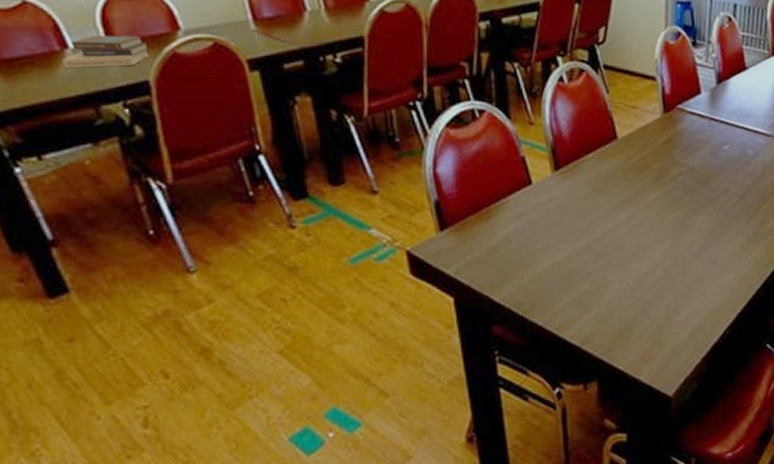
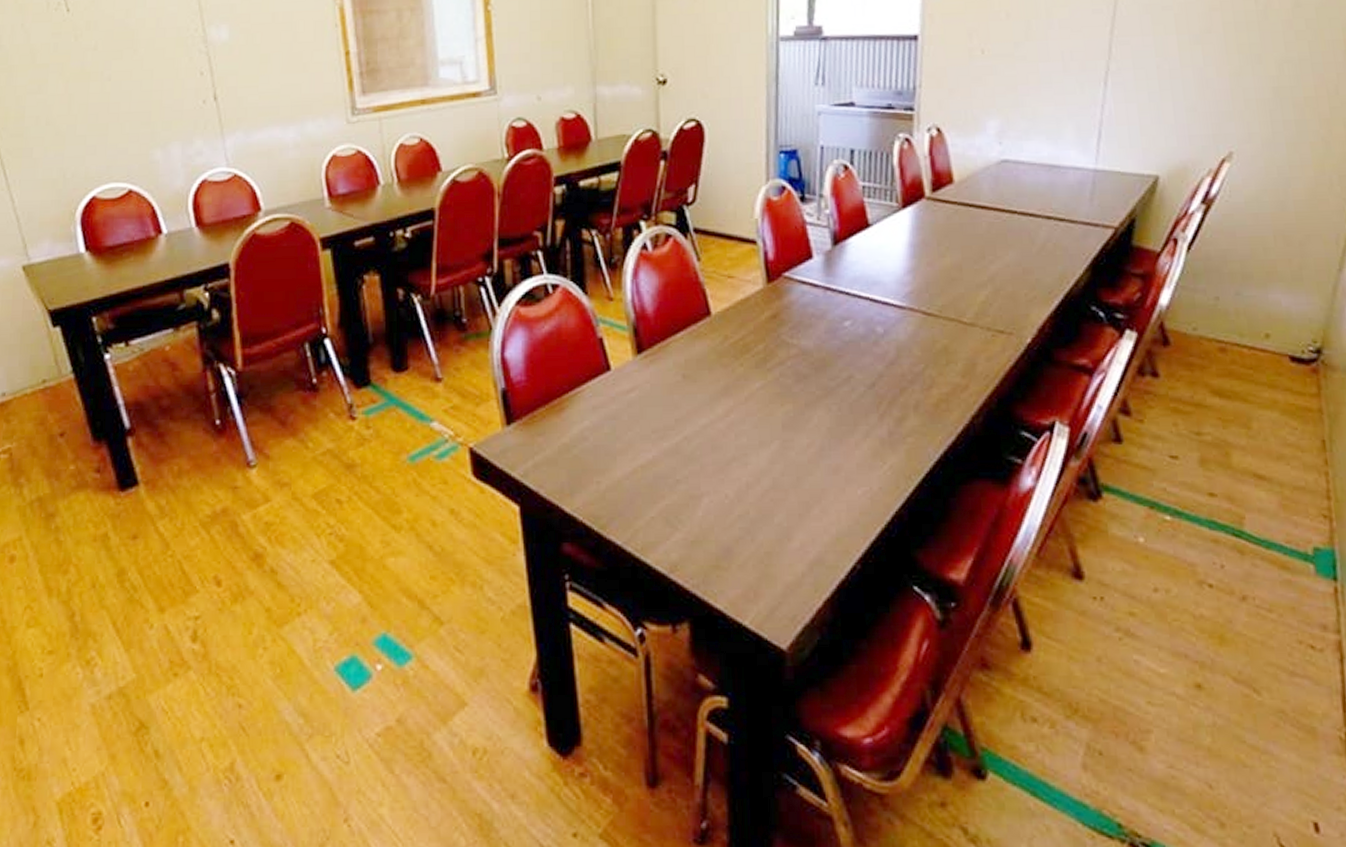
books: present [62,35,150,68] -> none [155,218,232,253]

